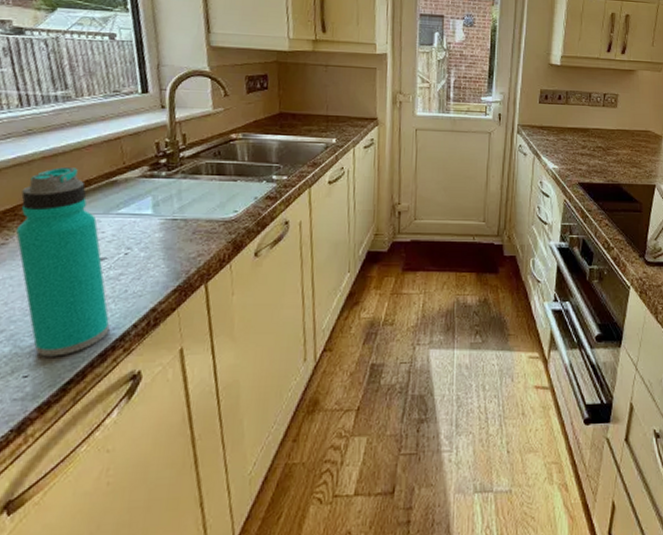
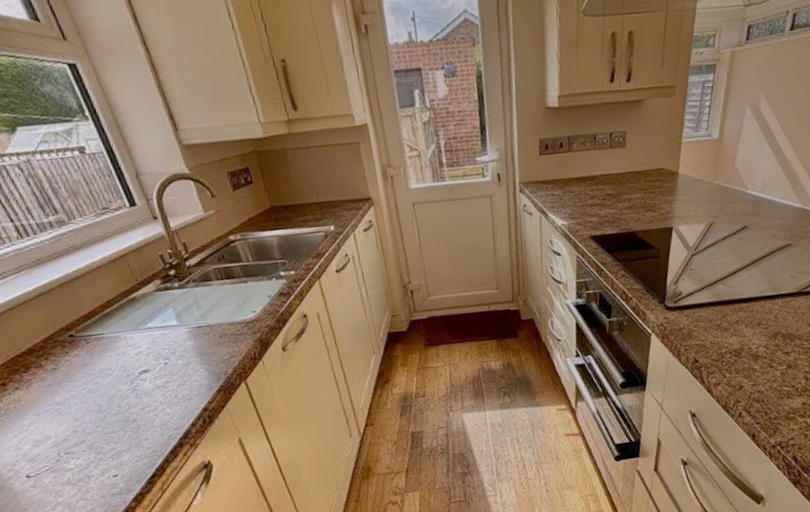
water bottle: present [16,167,110,357] -> none [53,290,173,459]

